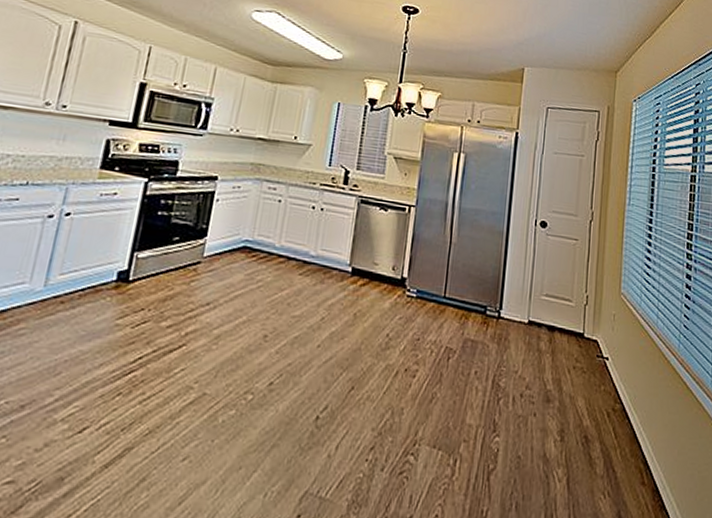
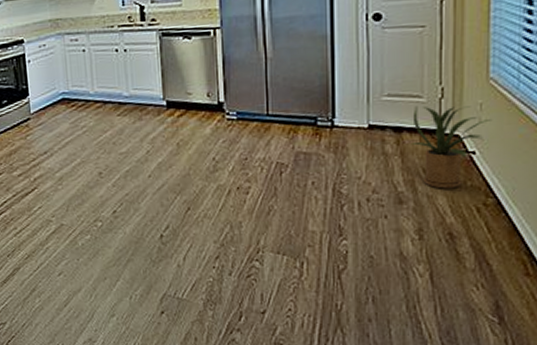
house plant: none [561,308,622,392] -> present [412,106,493,189]

